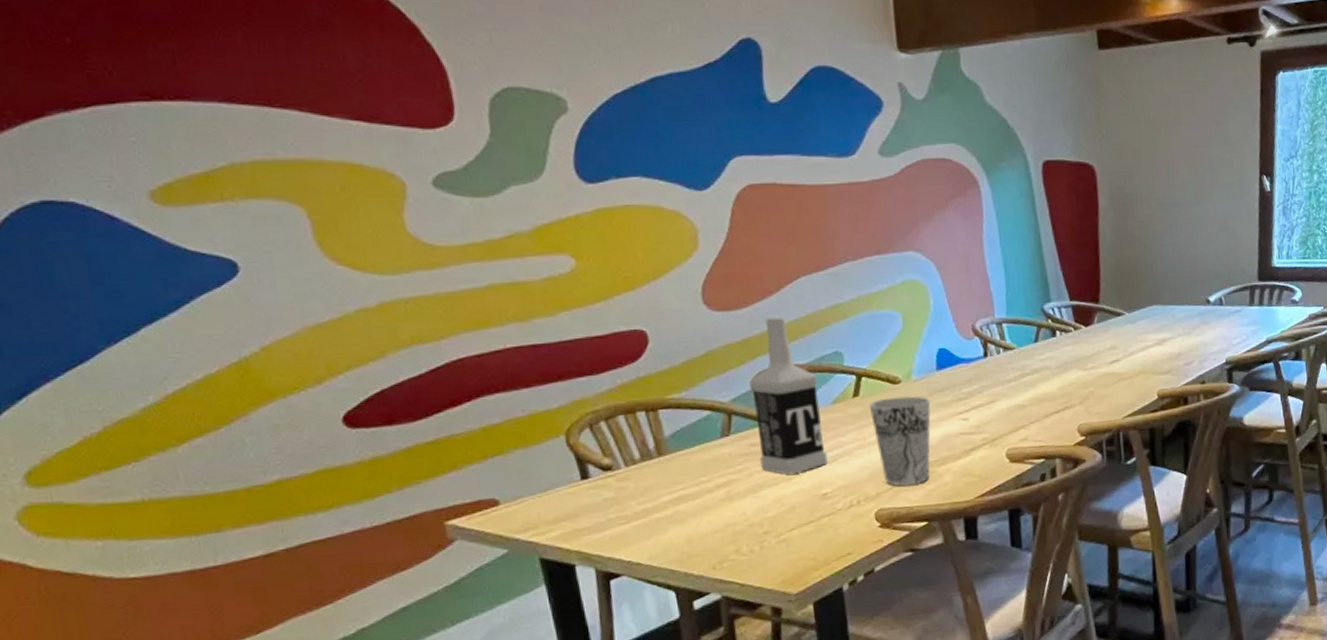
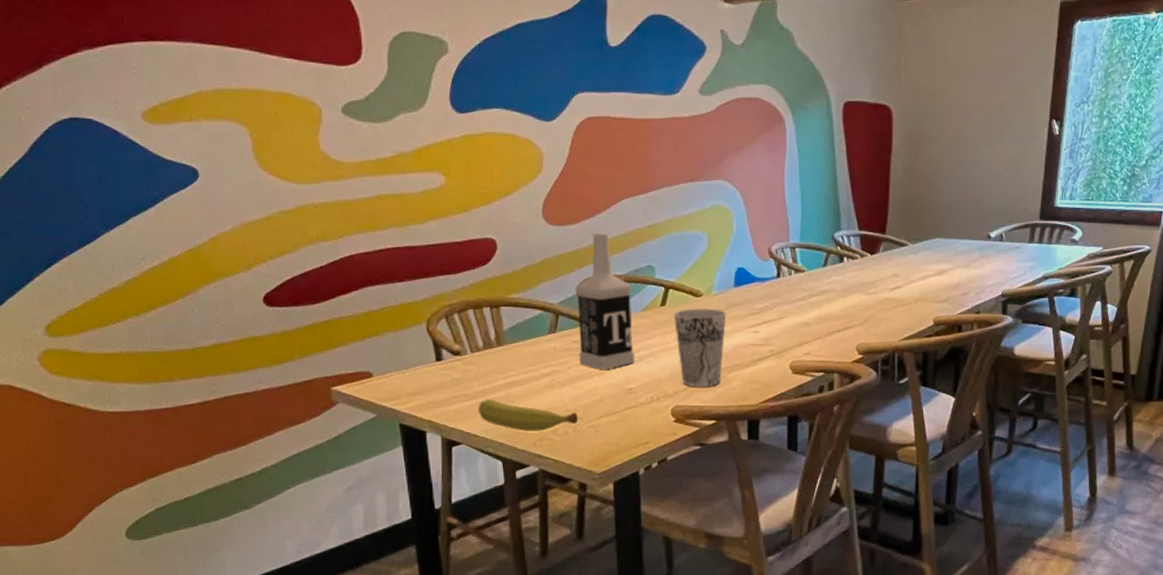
fruit: none [639,519,765,554] -> present [477,399,578,431]

